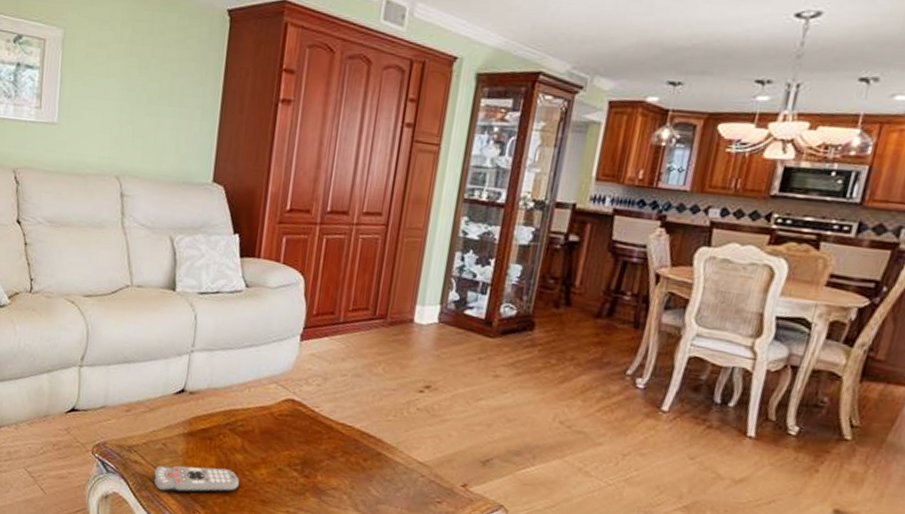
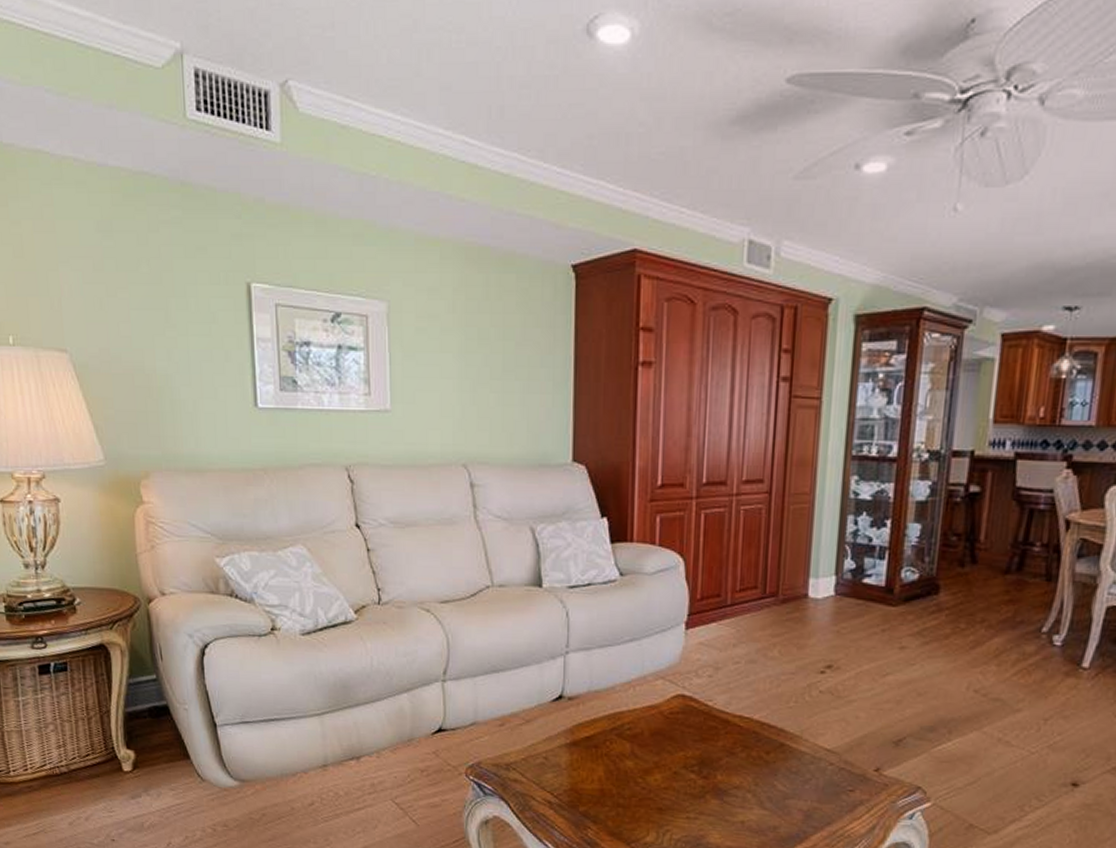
remote control: present [153,465,239,493] -> none [536,777,632,811]

